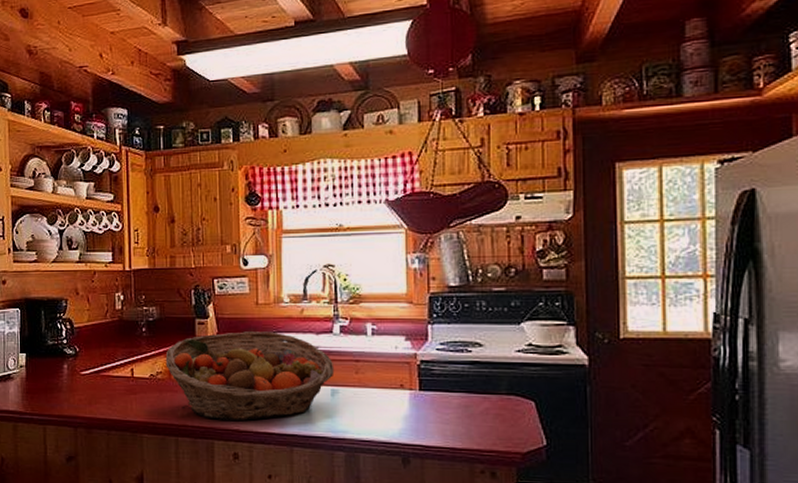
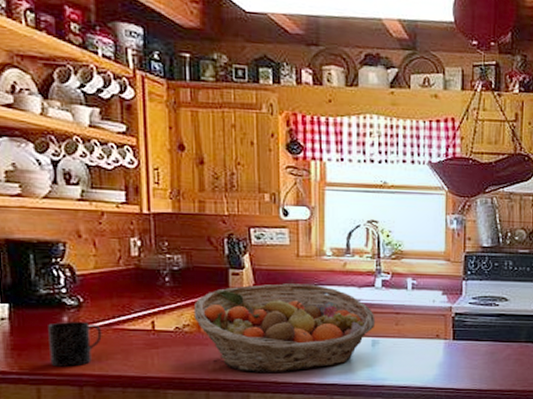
mug: none [53,368,92,410] -> present [48,321,102,367]

